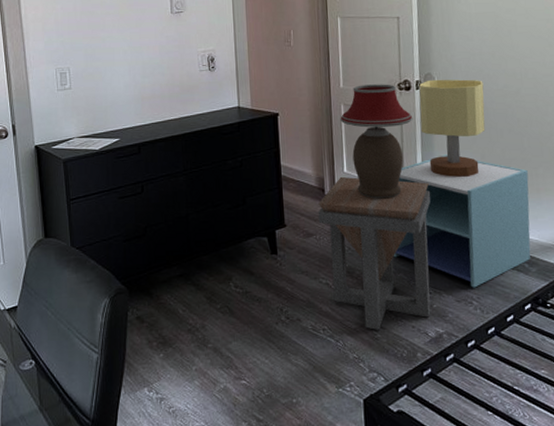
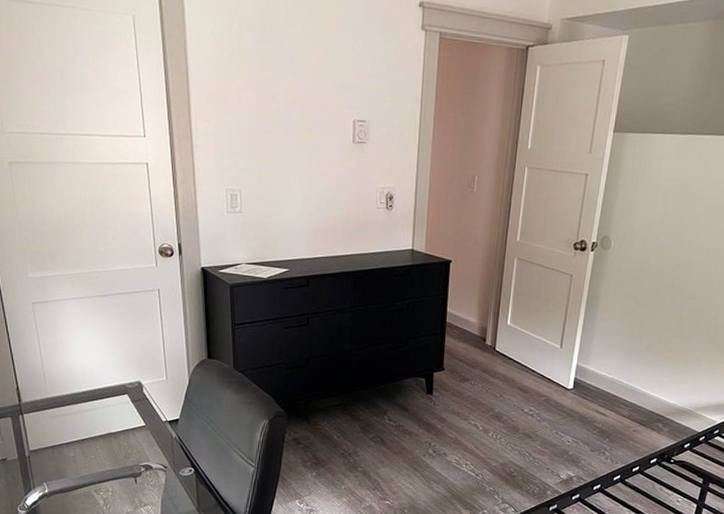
side table: present [318,176,431,330] -> none [475,328,586,469]
table lamp: present [340,84,413,199] -> none [511,240,583,354]
nightstand: present [393,154,531,288] -> none [540,317,681,441]
table lamp: present [419,79,485,177] -> none [589,242,658,341]

